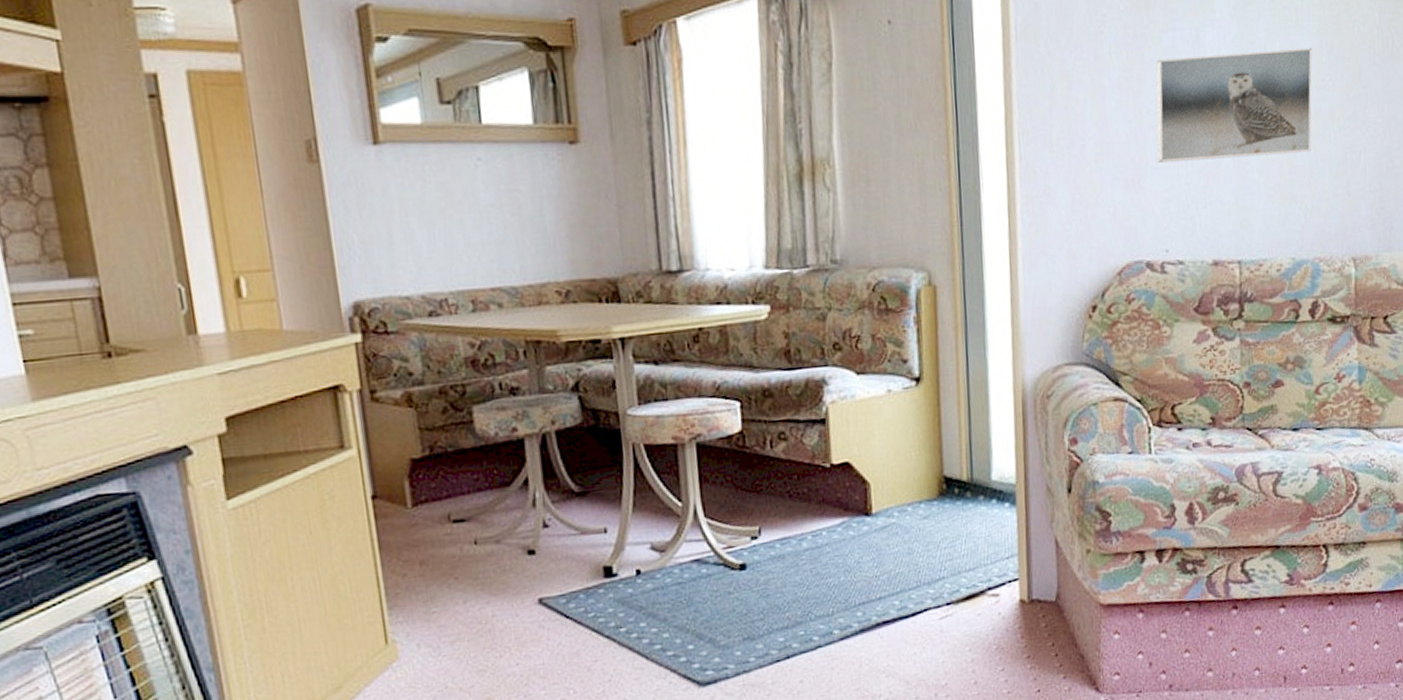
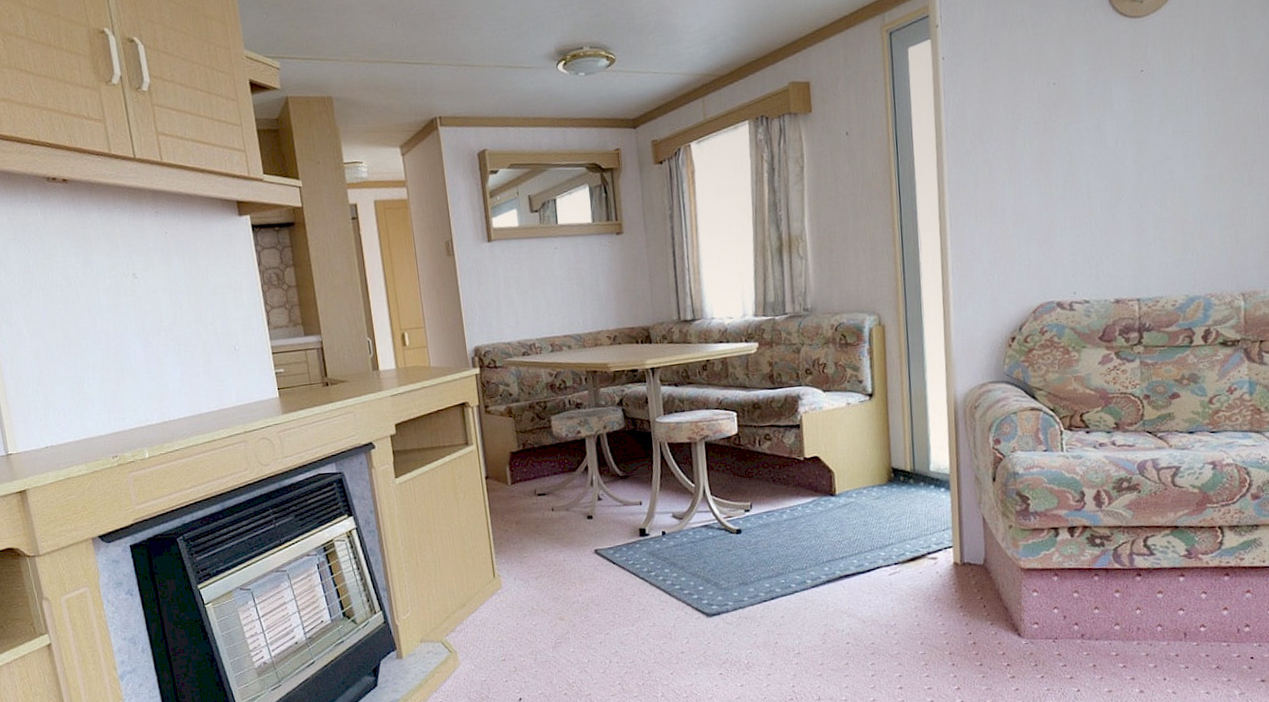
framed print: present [1155,48,1312,163] -> none [1063,127,1202,225]

